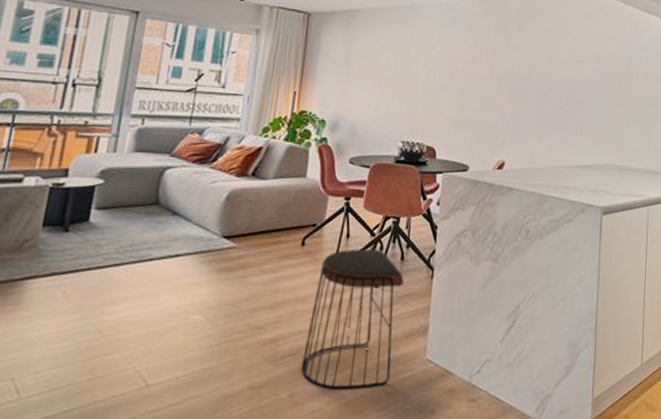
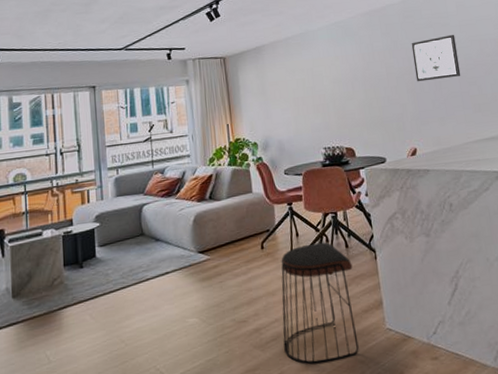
wall art: none [521,44,573,92] -> present [411,34,461,82]

